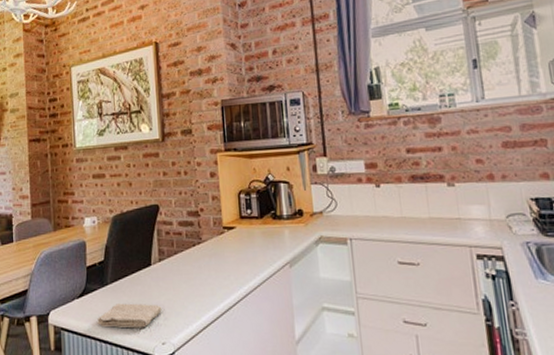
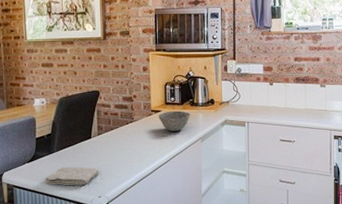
bowl: none [233,226,273,254] -> present [159,111,190,131]

